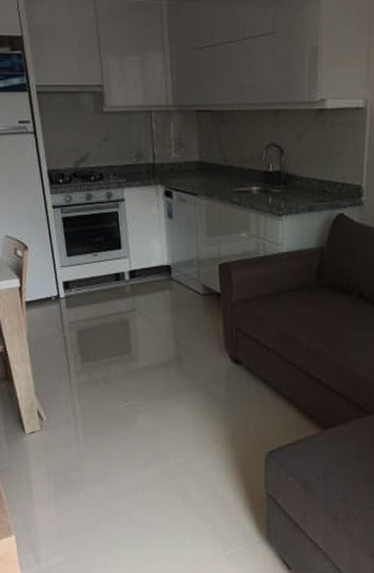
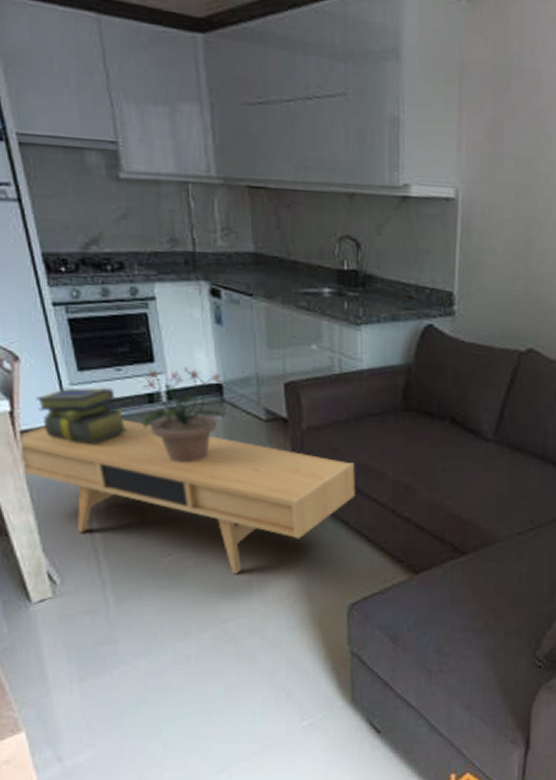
tv console: none [25,293,275,421] -> present [20,419,355,575]
stack of books: none [37,269,101,311] -> present [36,387,129,443]
potted plant: none [111,252,172,328] -> present [142,367,224,462]

